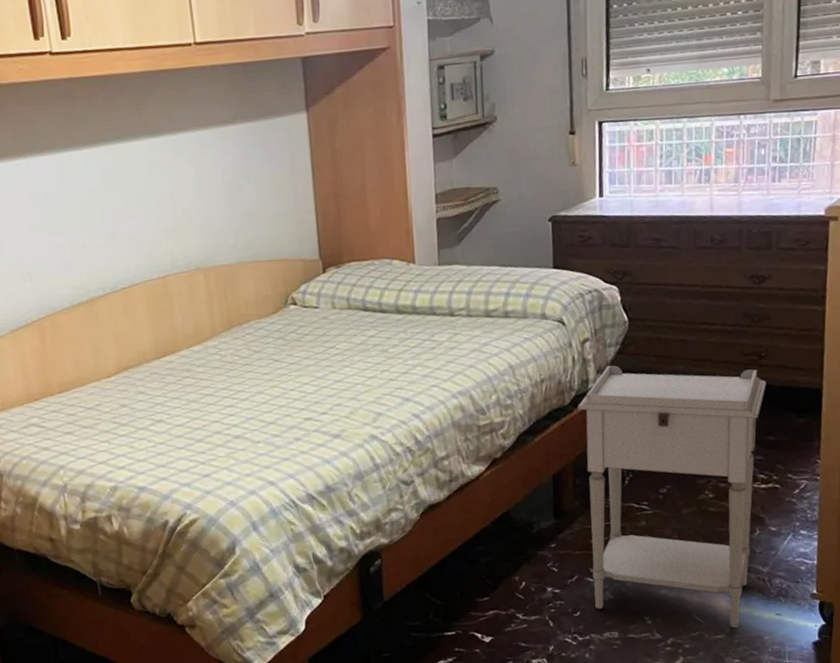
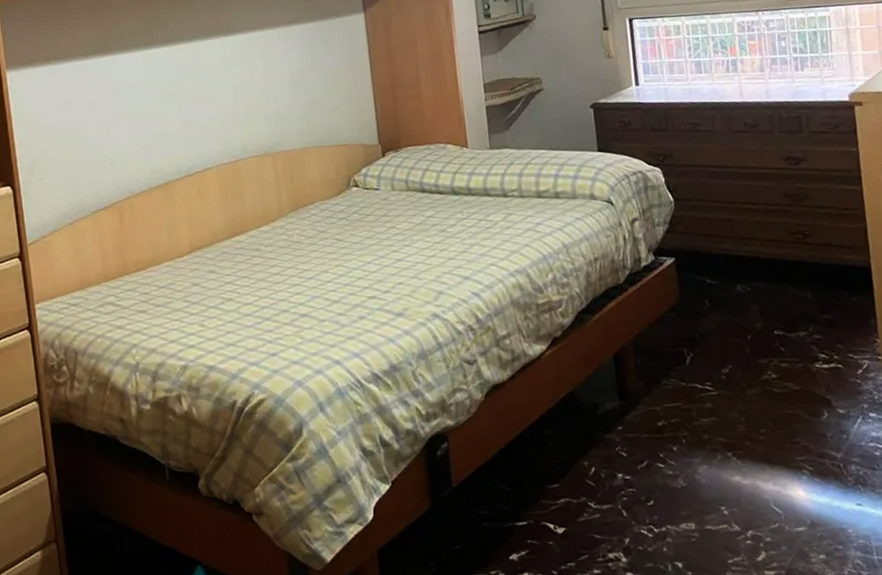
nightstand: present [577,365,767,629] -> none [631,244,822,520]

